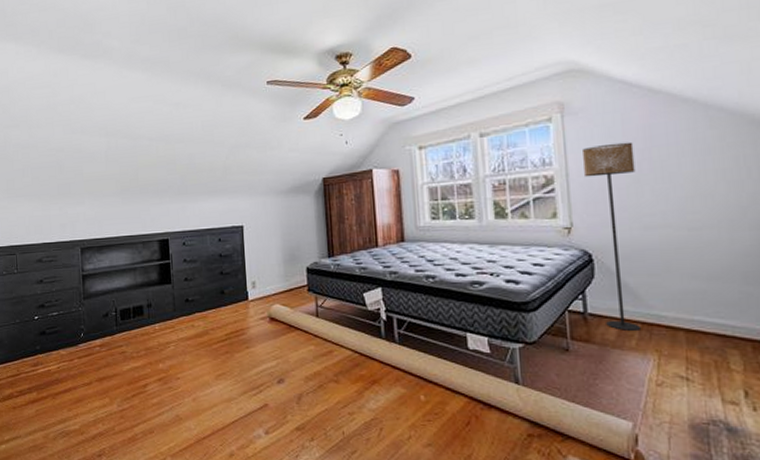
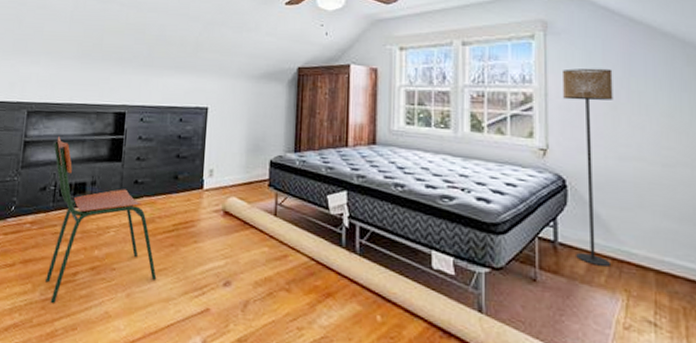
chair: none [108,266,217,413] -> present [45,135,157,304]

